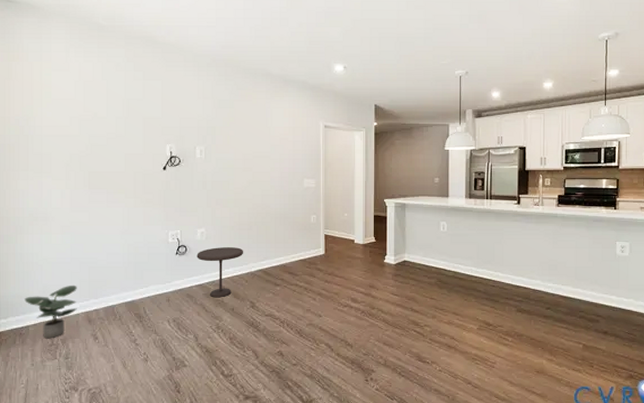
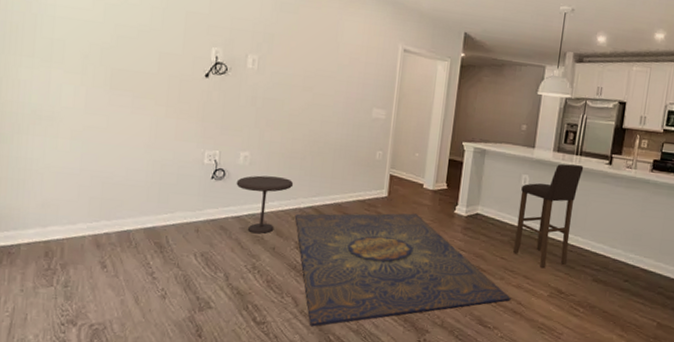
potted plant: present [25,285,77,339] -> none [17,201,86,262]
area rug: none [249,266,444,375] -> present [295,213,511,327]
bar stool: none [441,208,495,304] -> present [513,164,584,269]

